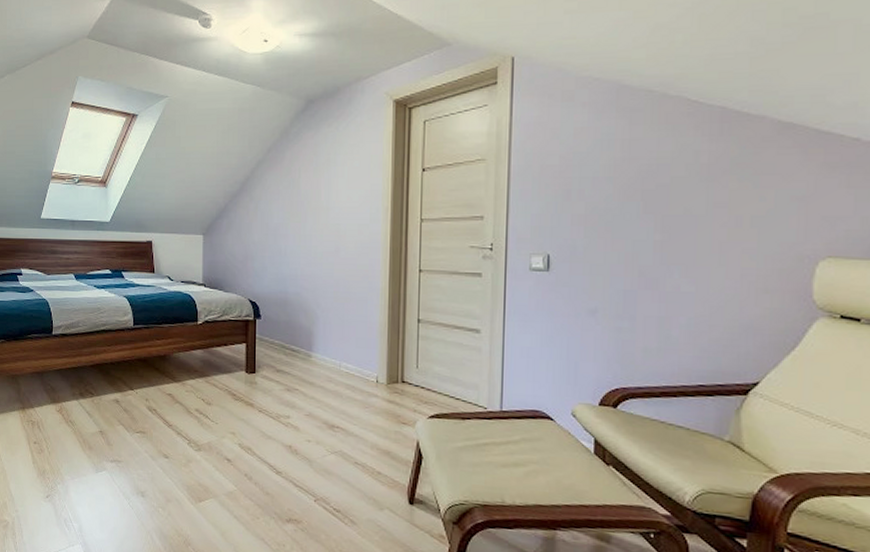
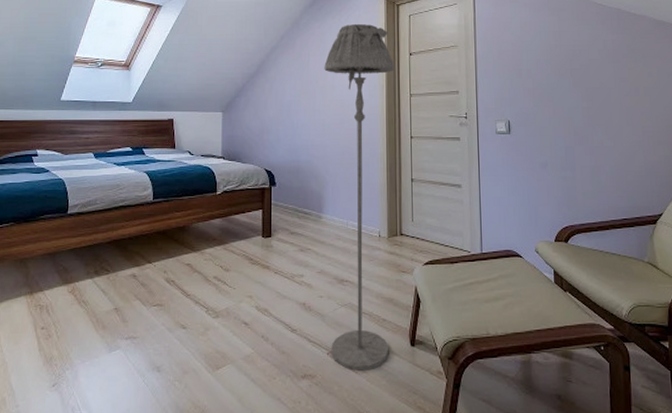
floor lamp: none [317,132,403,523] -> present [324,23,395,371]

